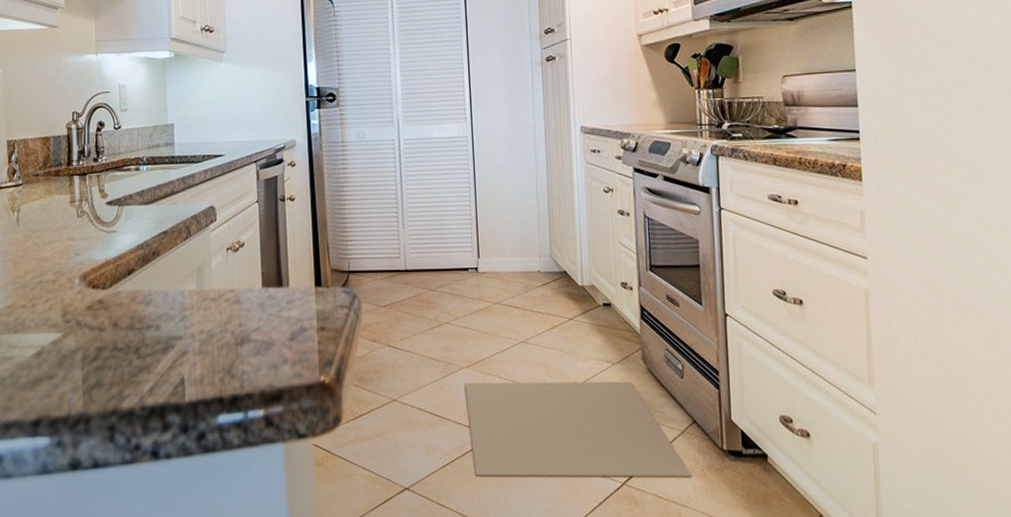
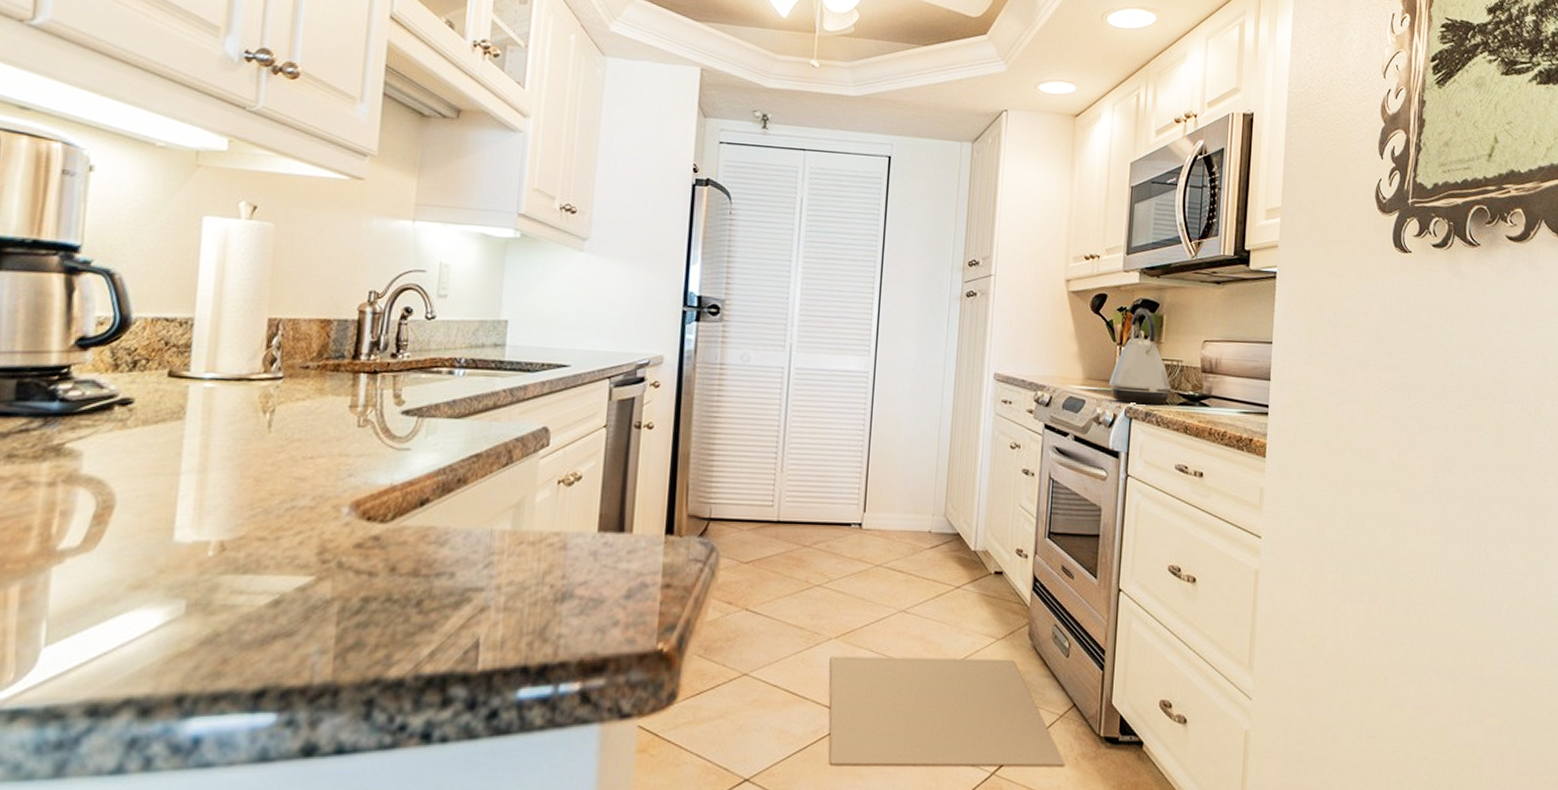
kettle: none [691,52,755,142] -> present [1108,308,1171,405]

